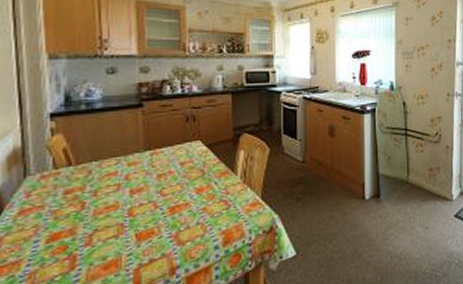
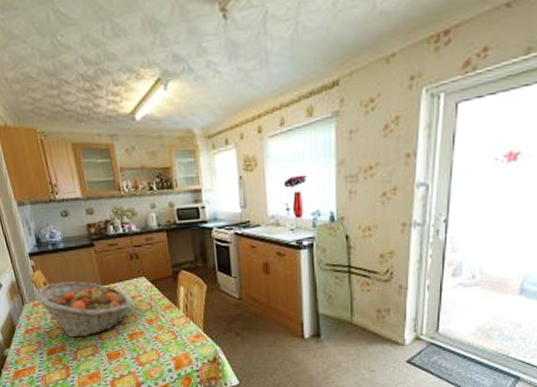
fruit basket: none [46,146,178,216] -> present [35,281,131,338]

